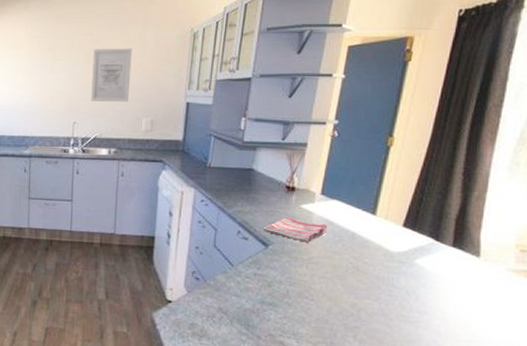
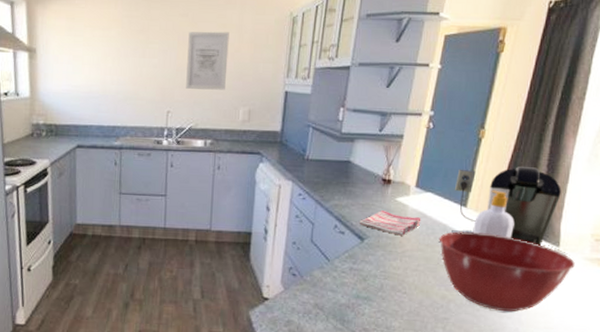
mixing bowl: none [347,239,498,323] -> present [439,231,575,312]
coffee maker: none [363,175,480,256] -> present [455,167,561,246]
soap bottle: none [383,198,429,247] -> present [473,190,514,238]

